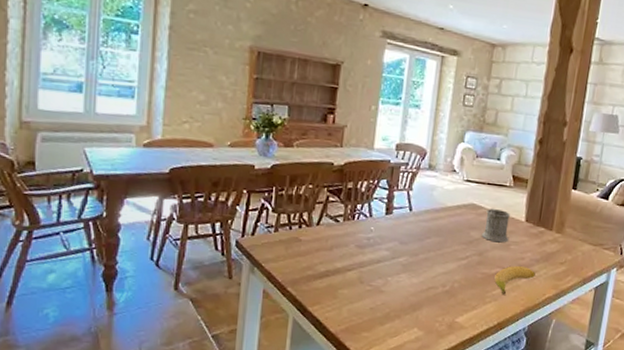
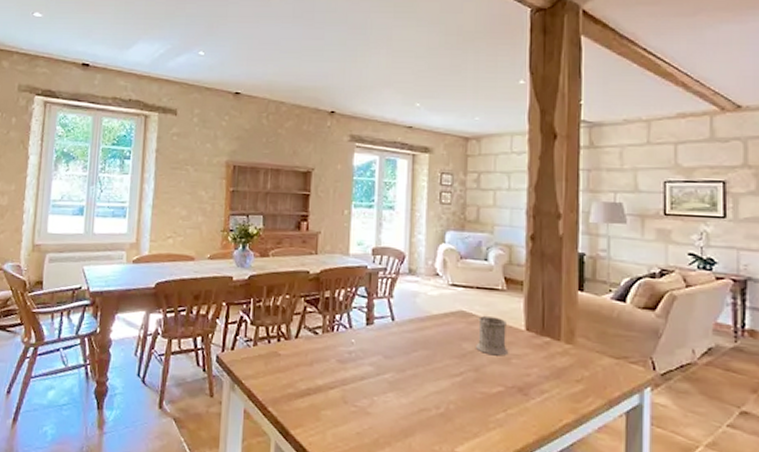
banana: present [494,266,535,296] -> none [497,384,546,421]

